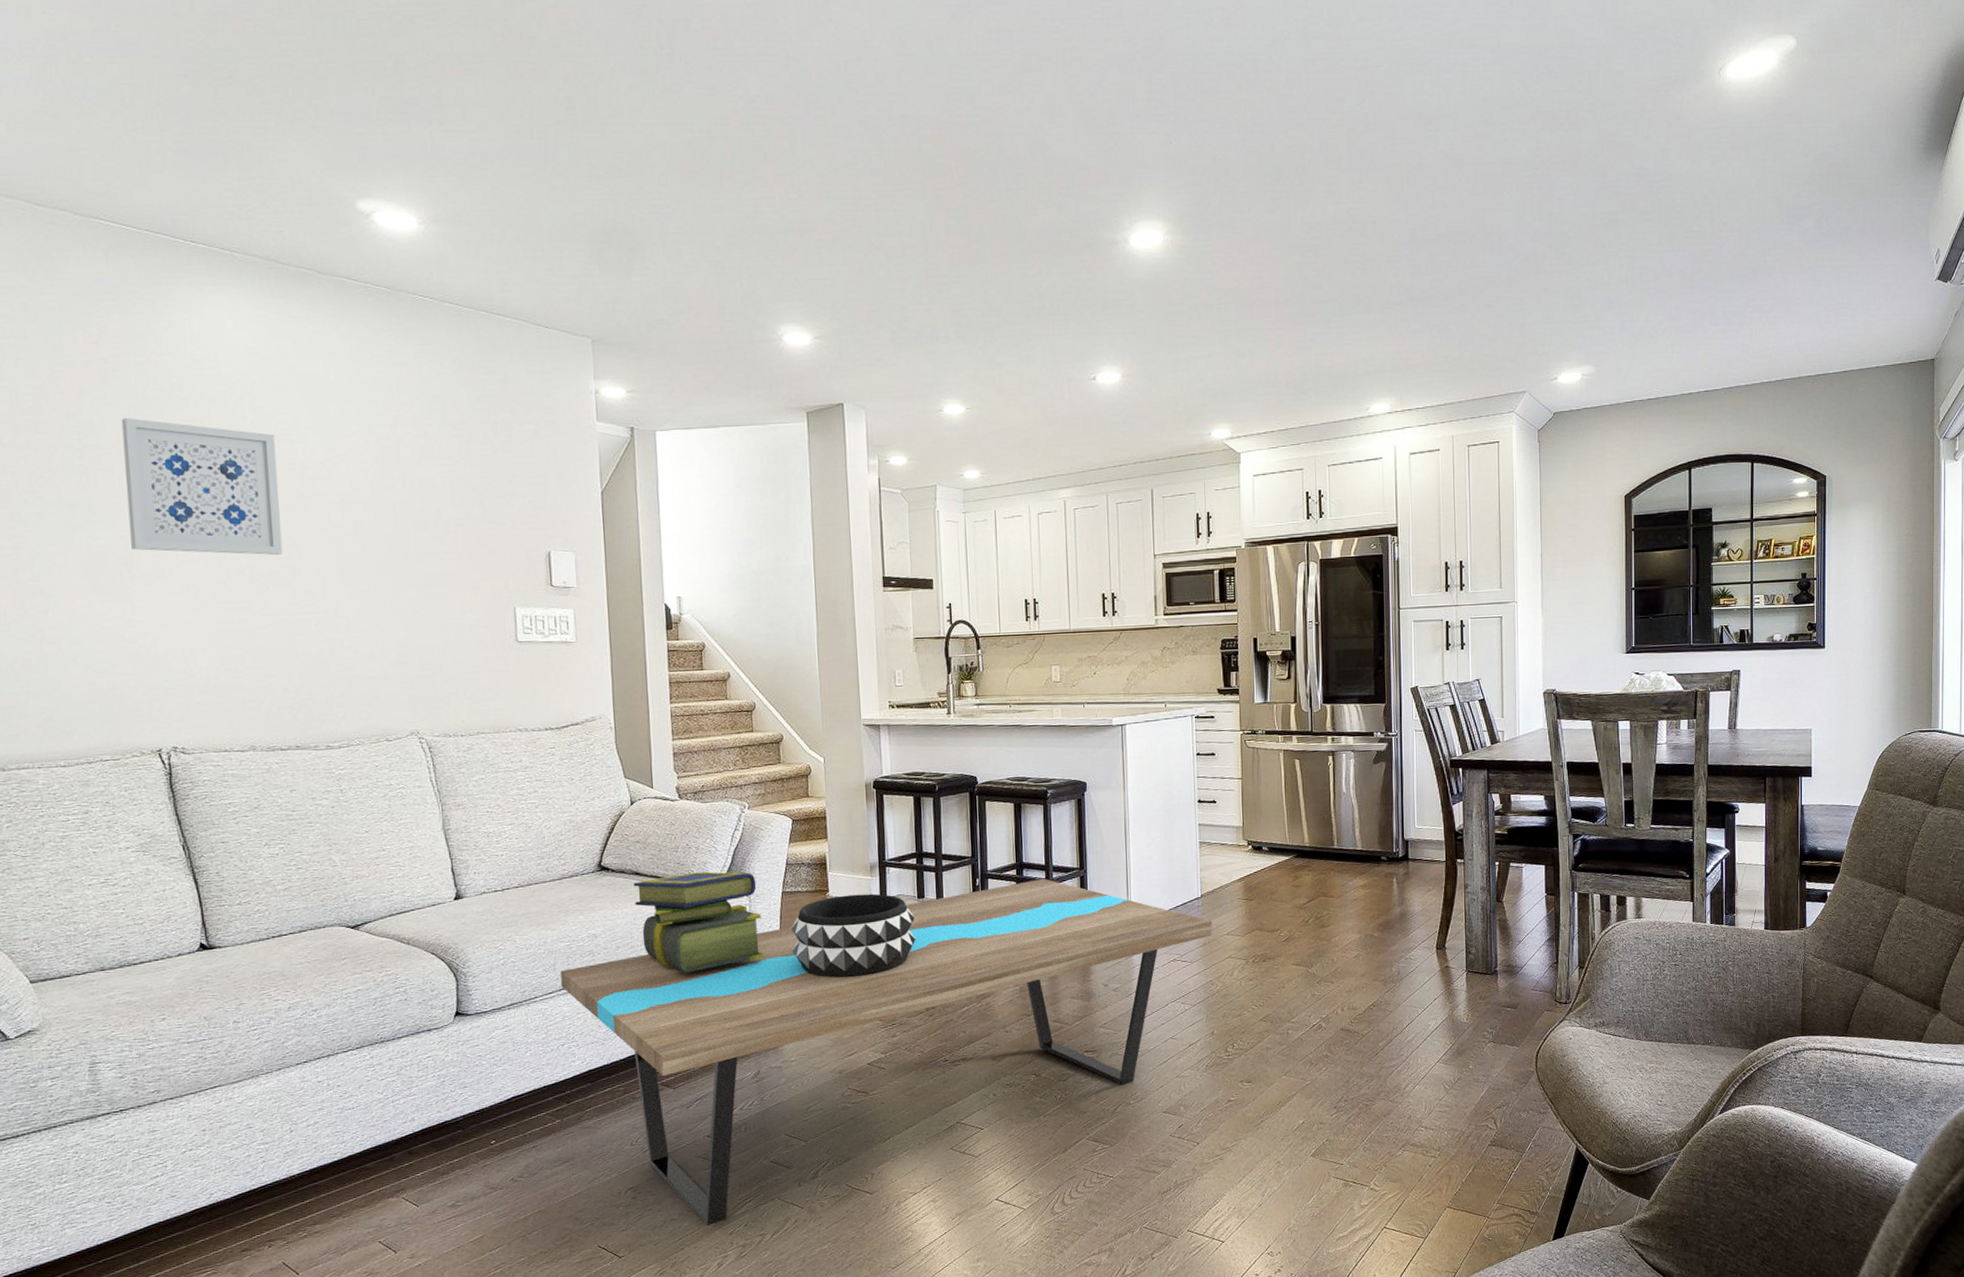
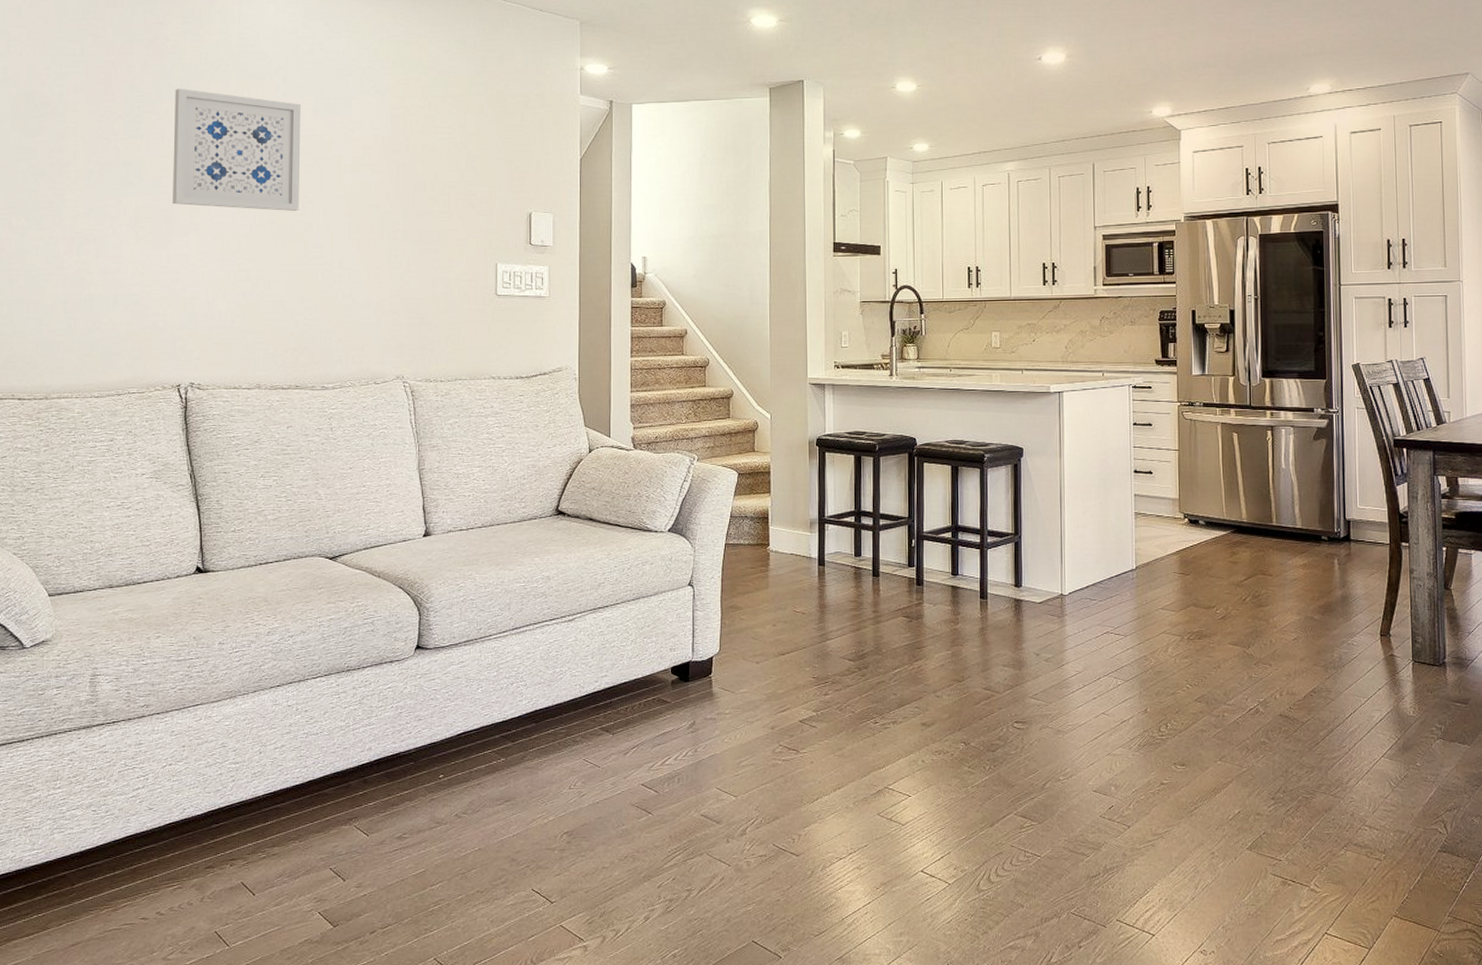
coffee table: present [560,879,1213,1225] -> none [514,543,1147,876]
stack of books: present [633,871,765,973] -> none [587,520,706,619]
decorative bowl: present [790,893,916,978] -> none [731,549,851,633]

